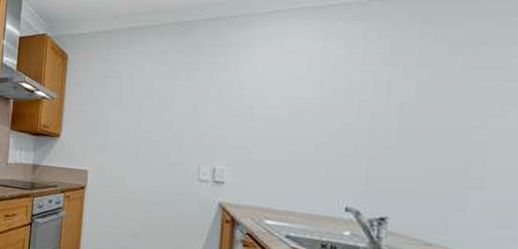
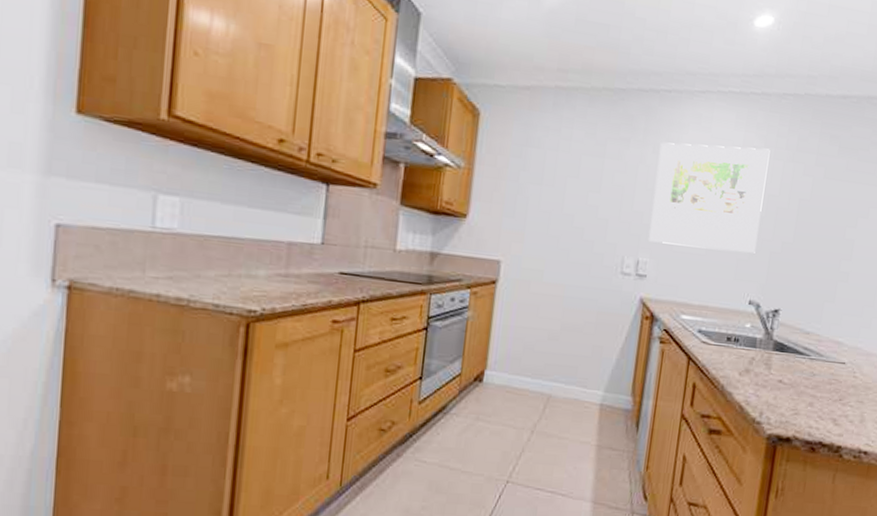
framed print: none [224,56,356,159] -> present [649,142,770,253]

